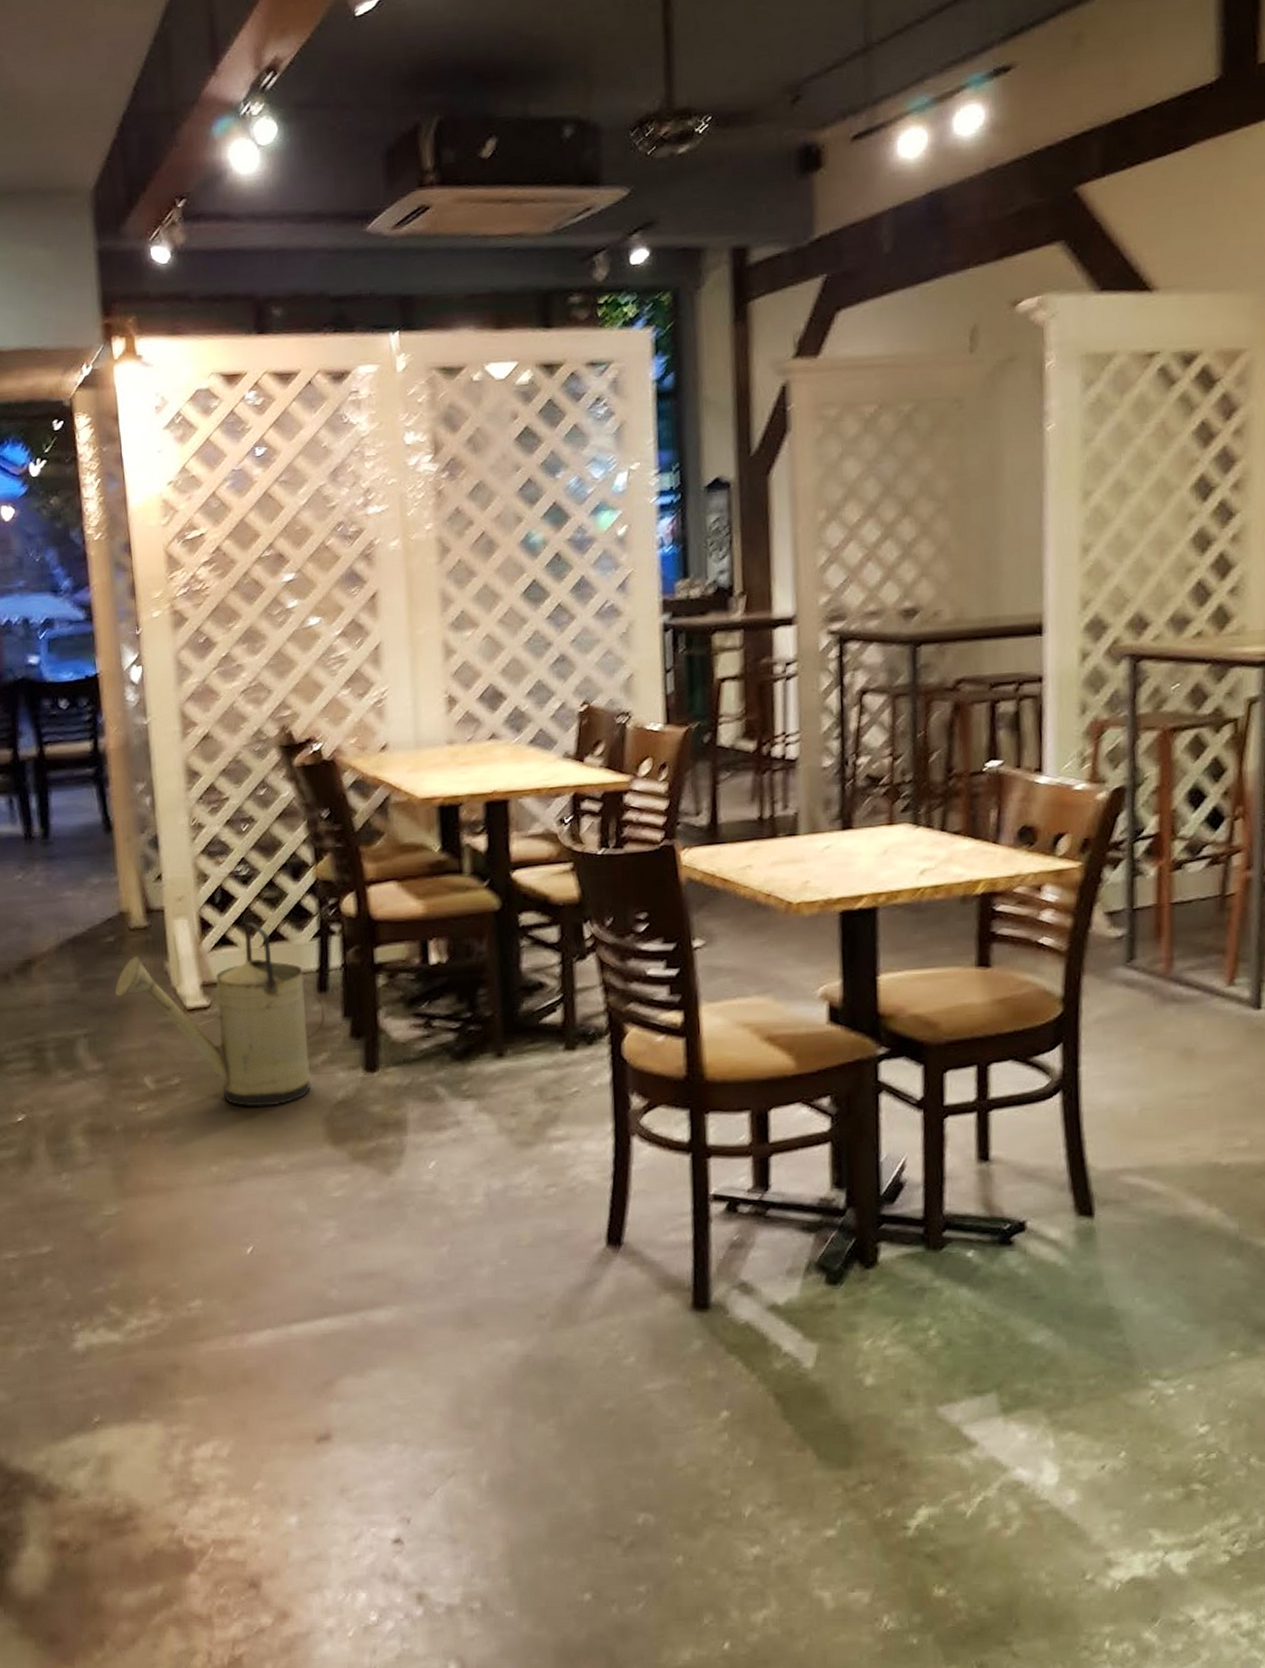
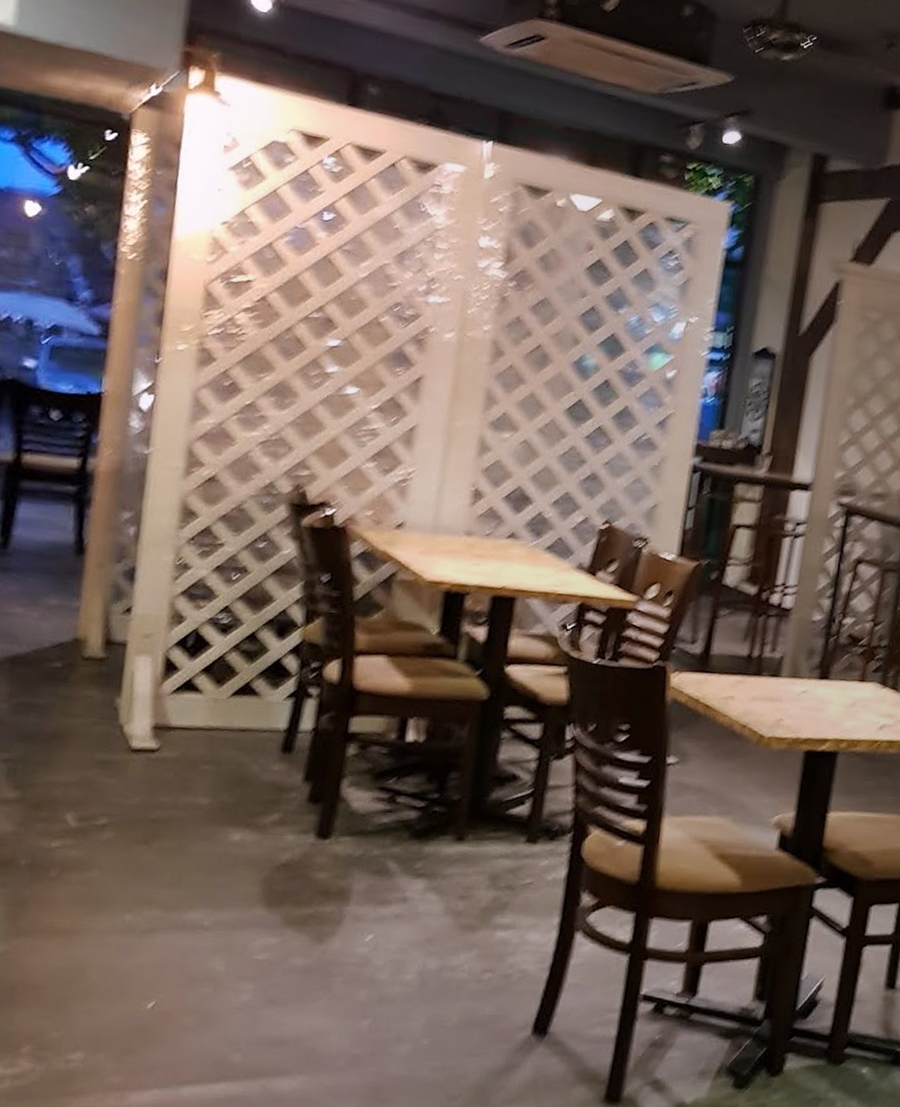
watering can: present [115,921,325,1107] -> none [51,671,285,860]

